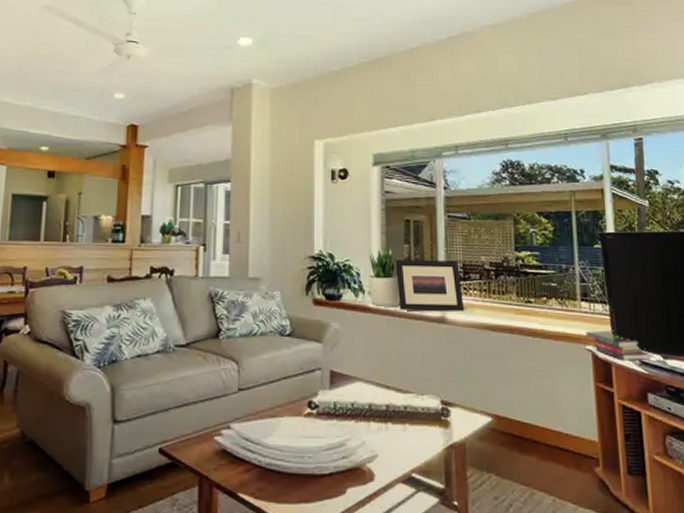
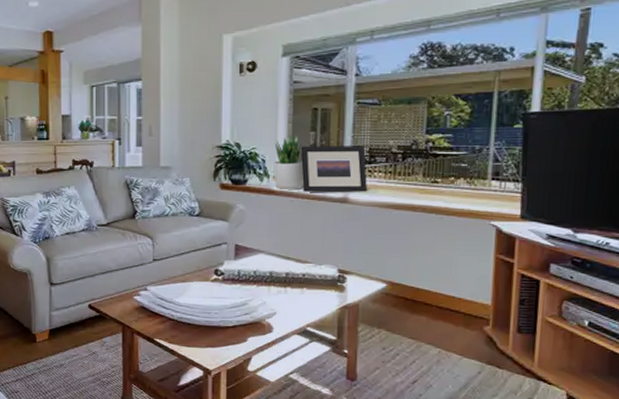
books: present [586,330,650,361] -> none [492,207,559,235]

